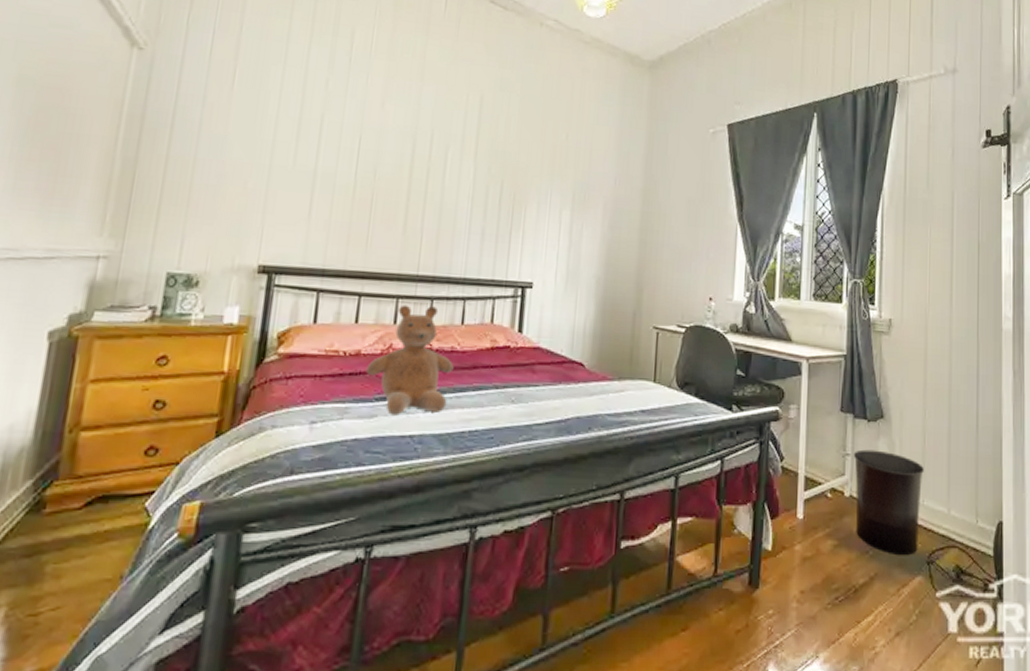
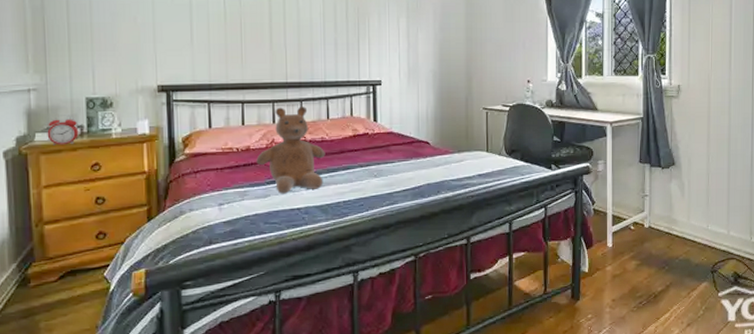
alarm clock: none [108,291,150,330] -> present [47,115,79,146]
waste bin: present [853,449,925,555] -> none [651,190,709,268]

